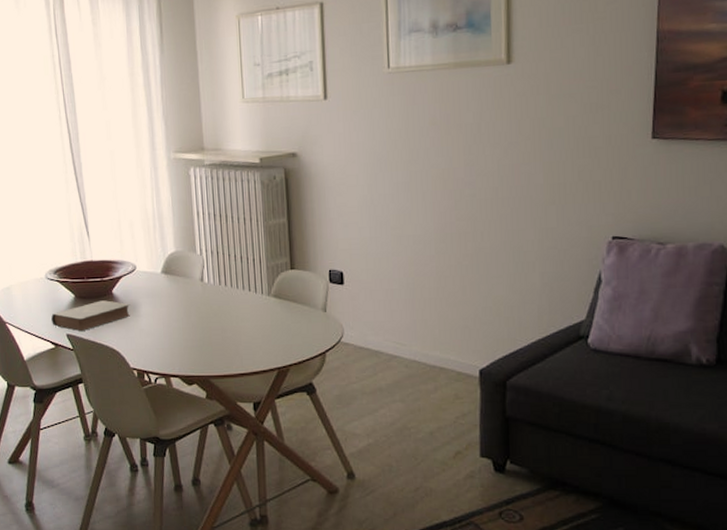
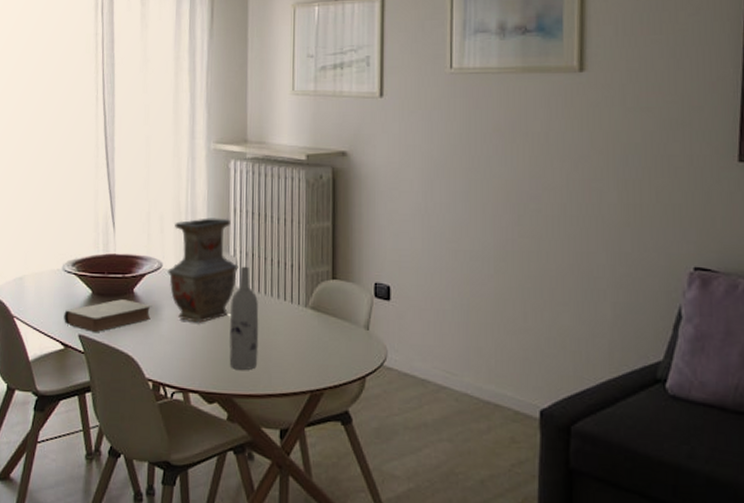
vase: none [142,221,205,316] -> present [168,218,238,323]
wine bottle: none [201,263,230,354] -> present [229,266,259,370]

